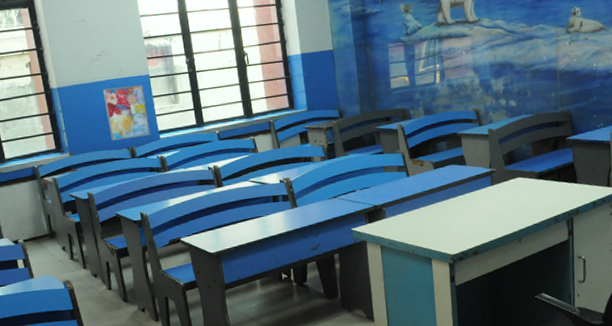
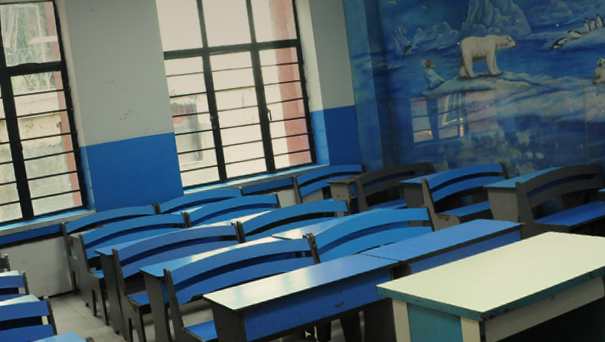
wall art: present [102,84,151,141] -> none [129,142,175,198]

